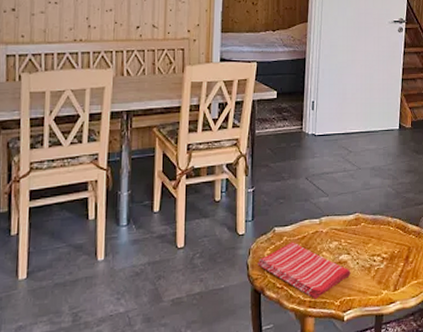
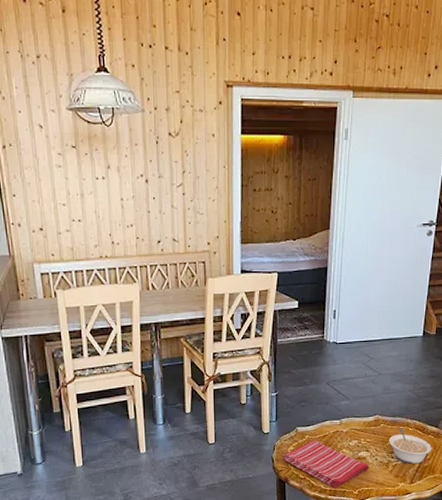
legume: none [370,227,414,268] -> present [389,428,432,464]

